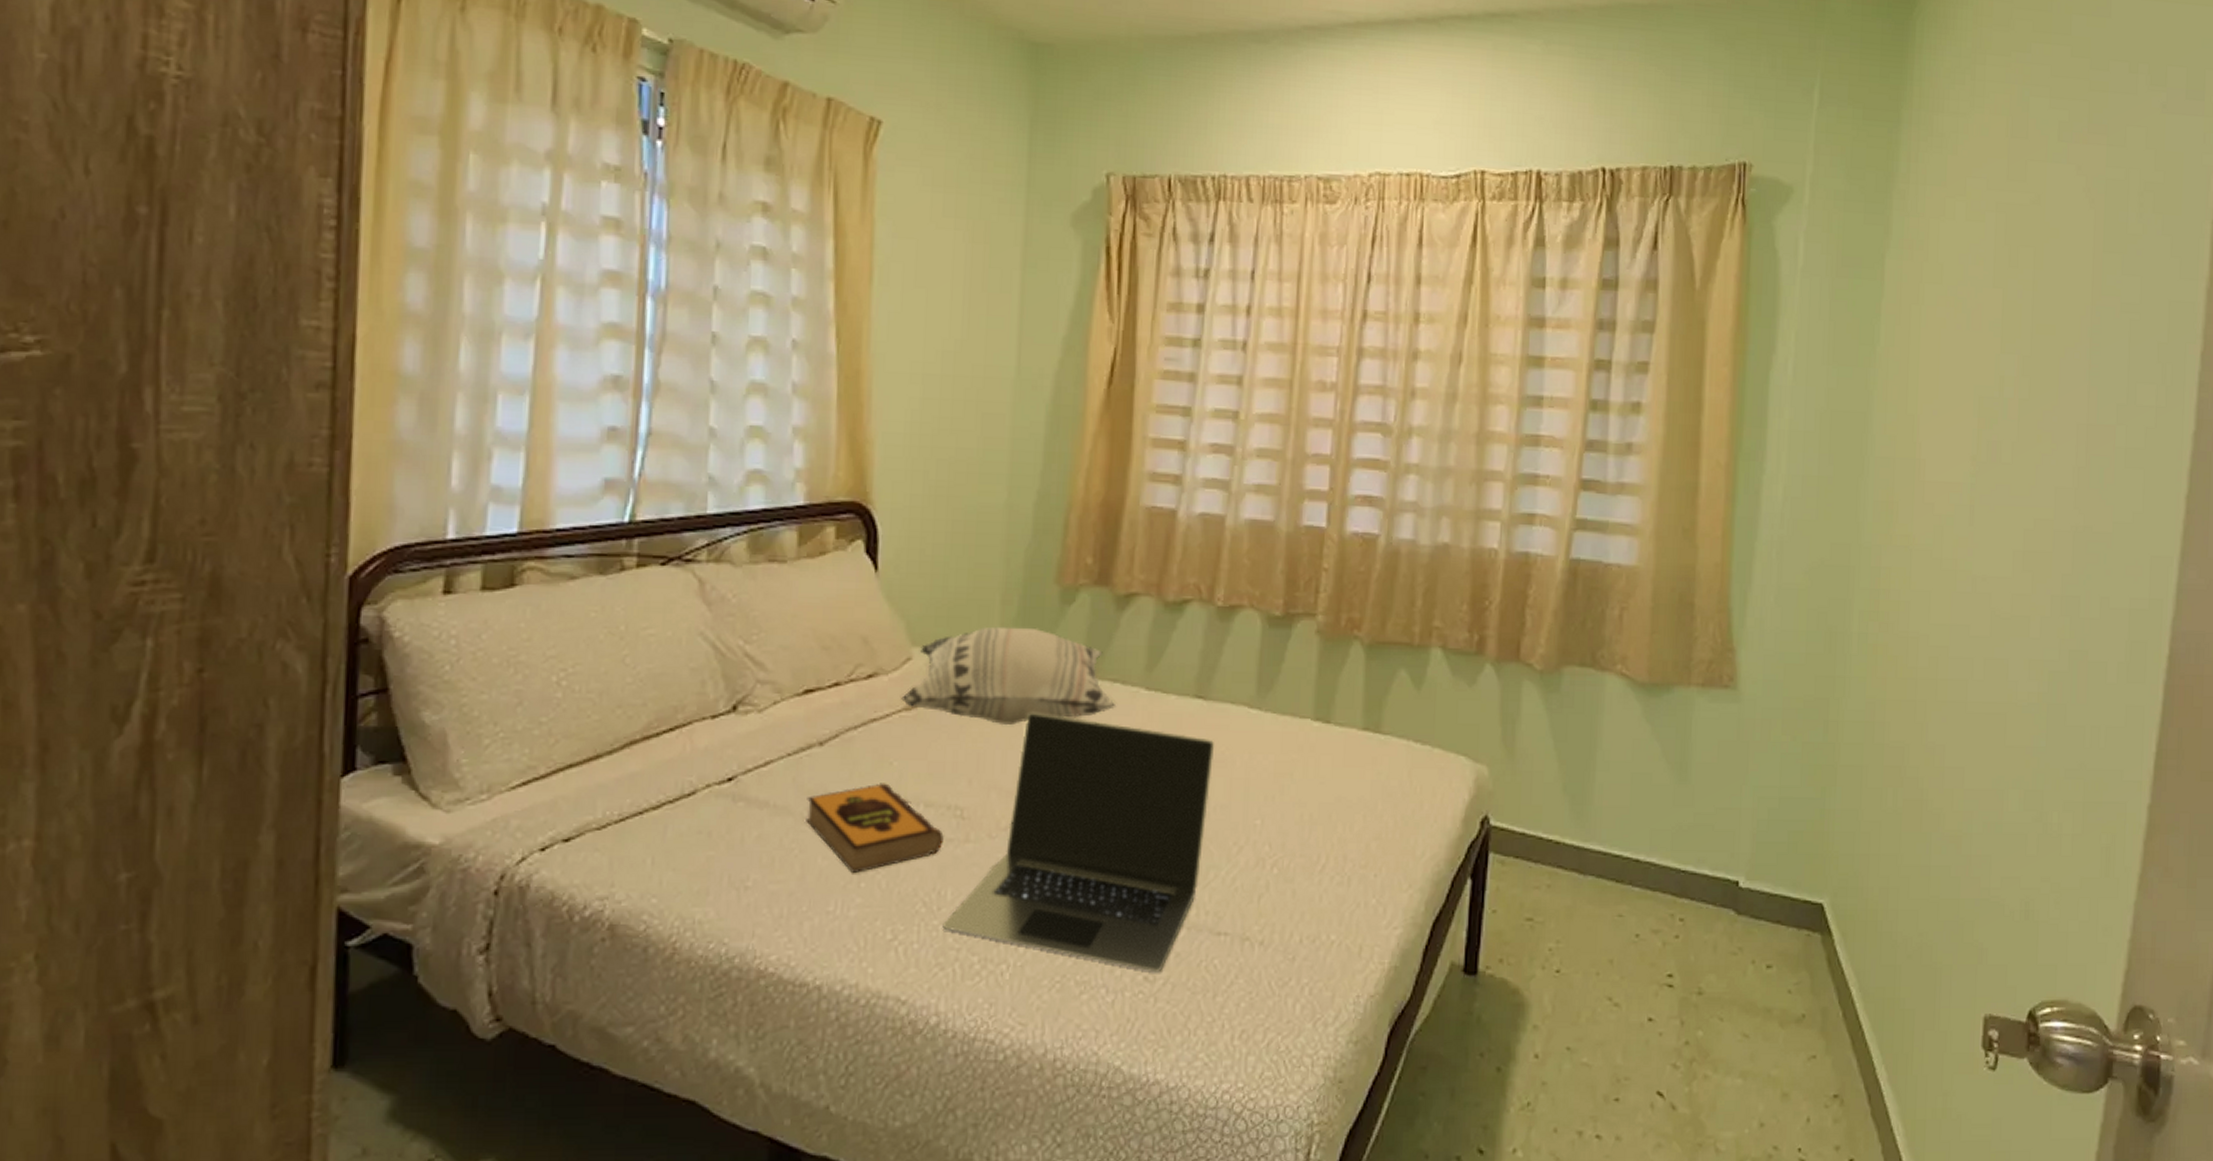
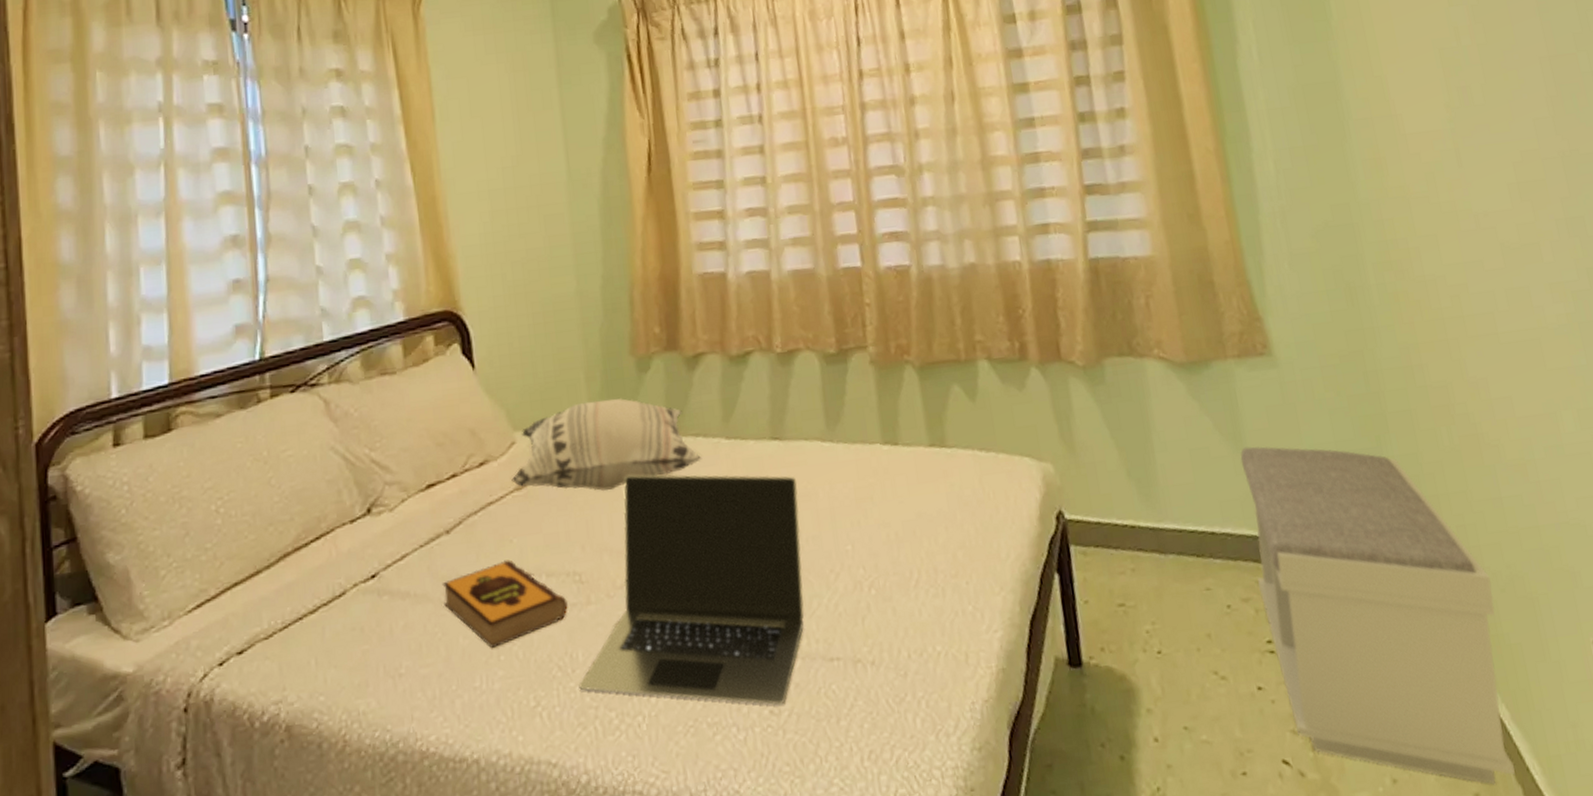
bench: none [1671,779,1901,1140] -> present [1240,446,1516,785]

